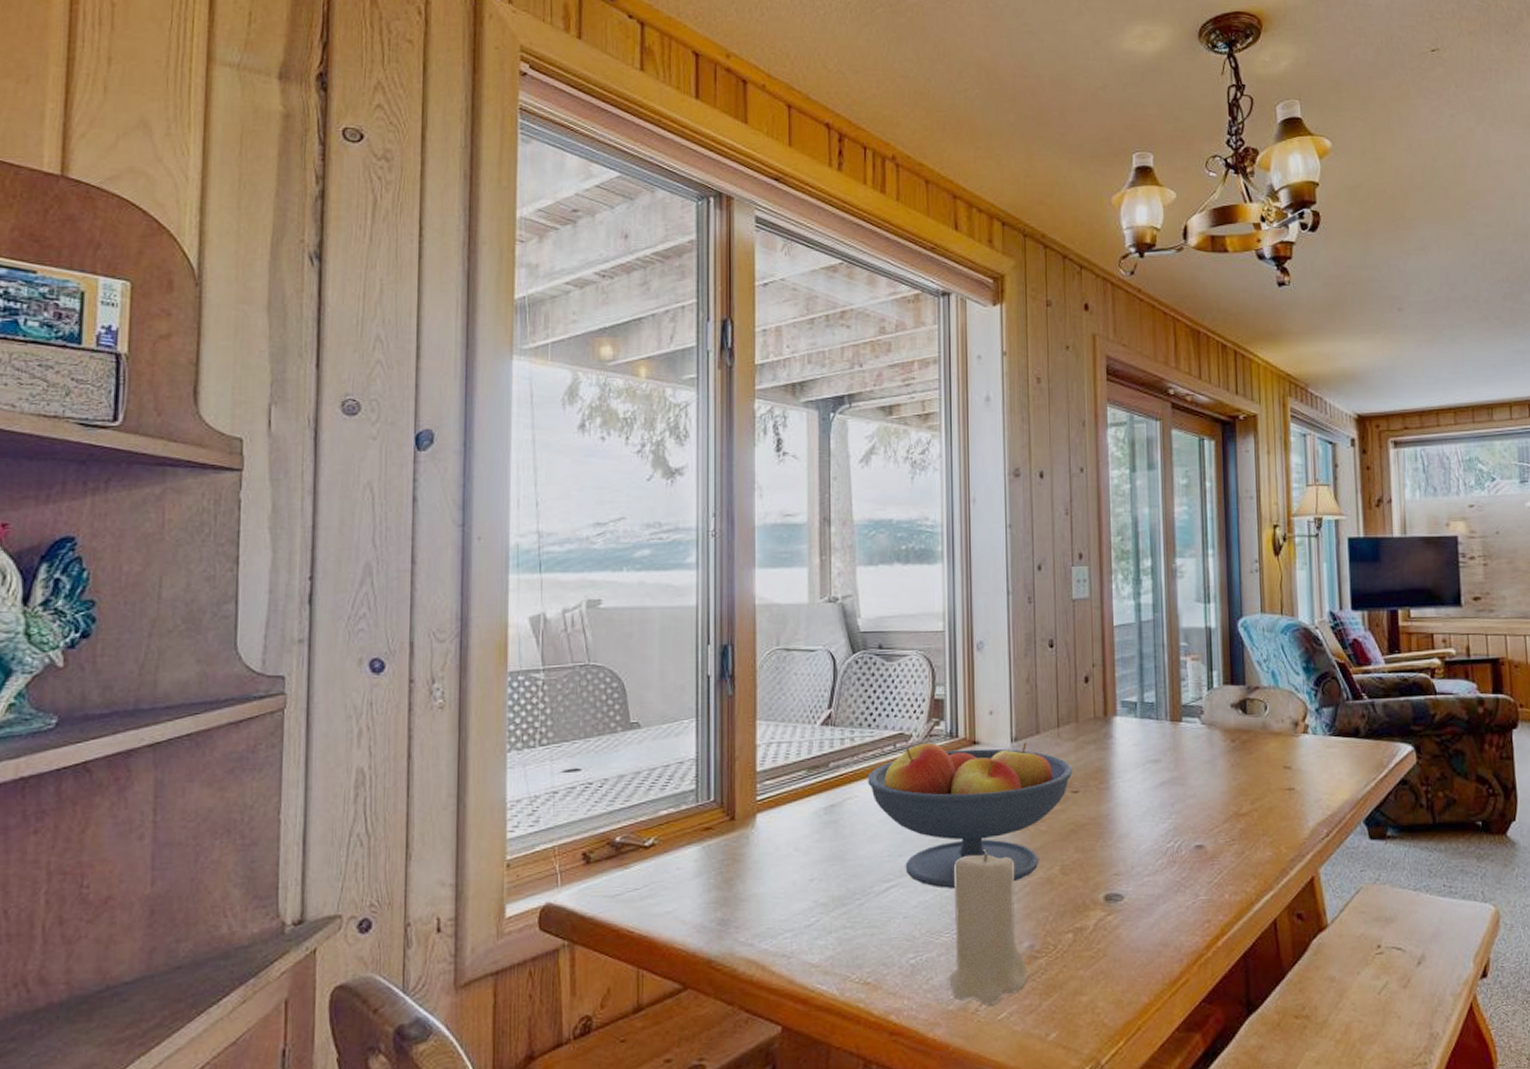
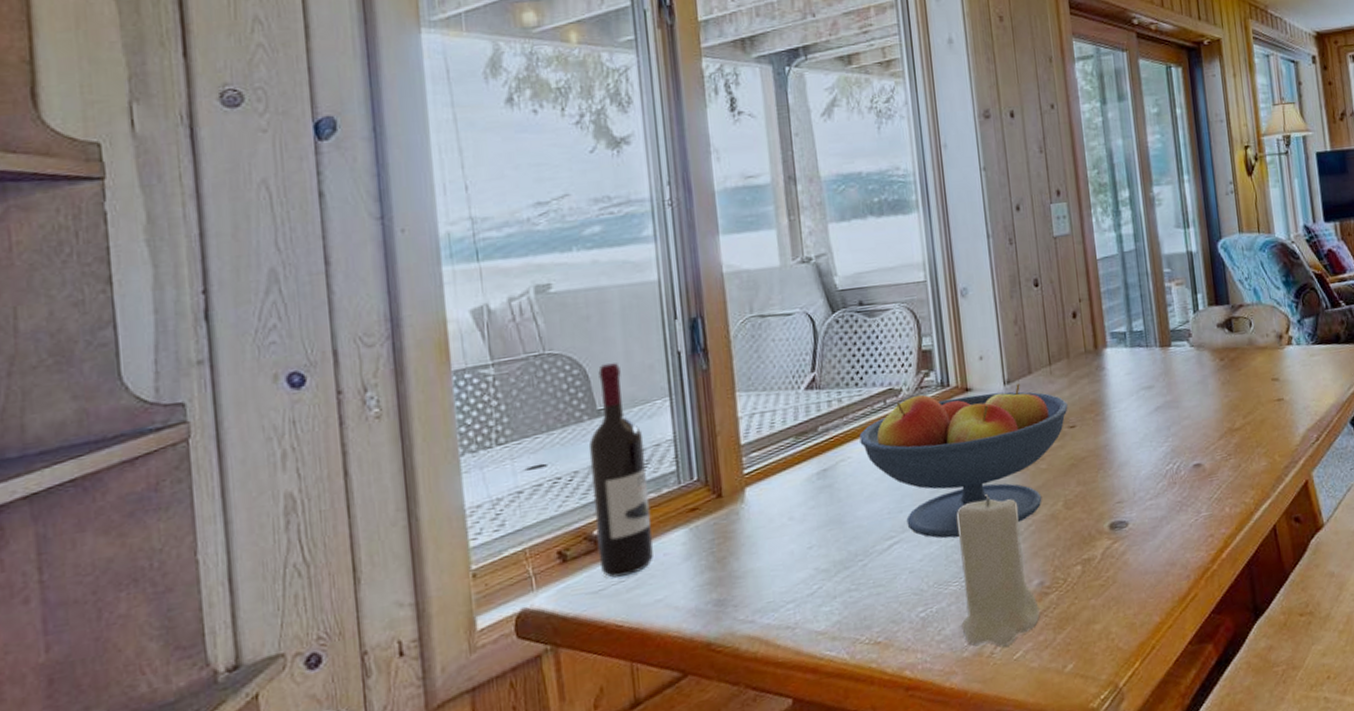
wine bottle: none [618,680,669,885] -> present [588,363,653,578]

